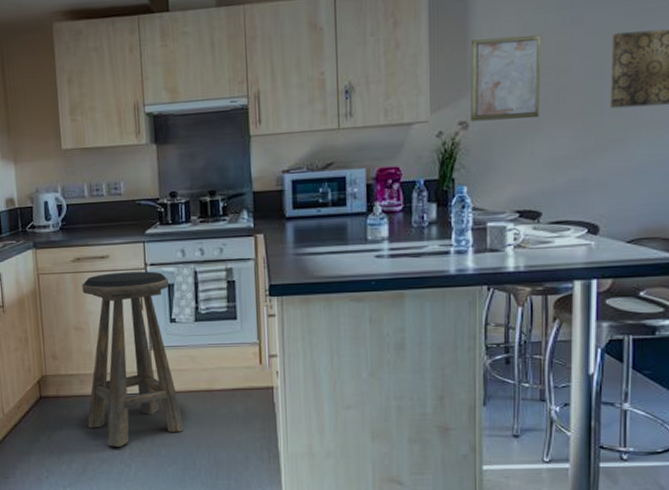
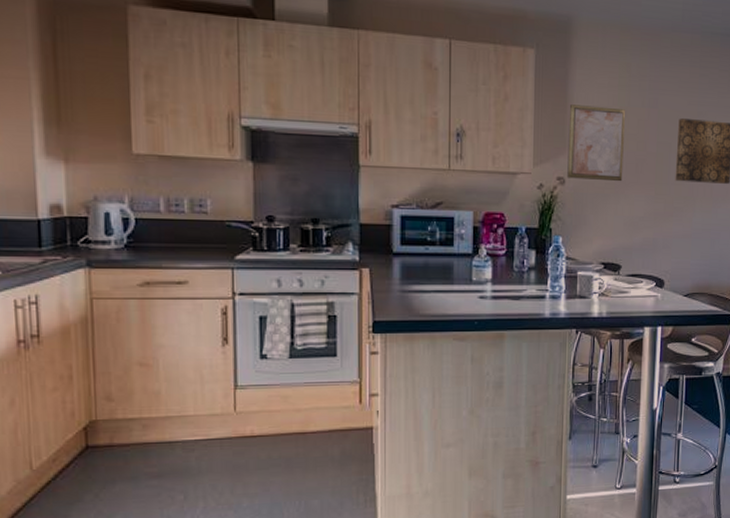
stool: present [82,271,184,447] -> none [151,301,271,501]

